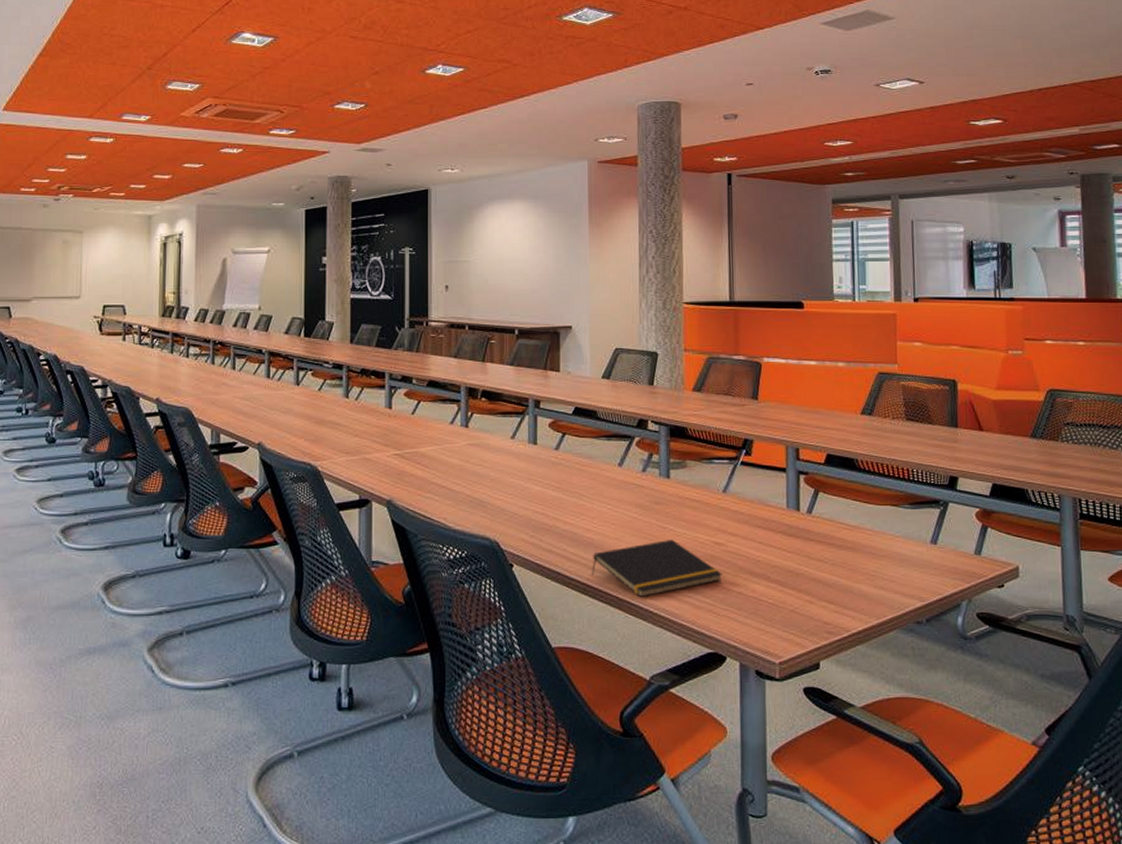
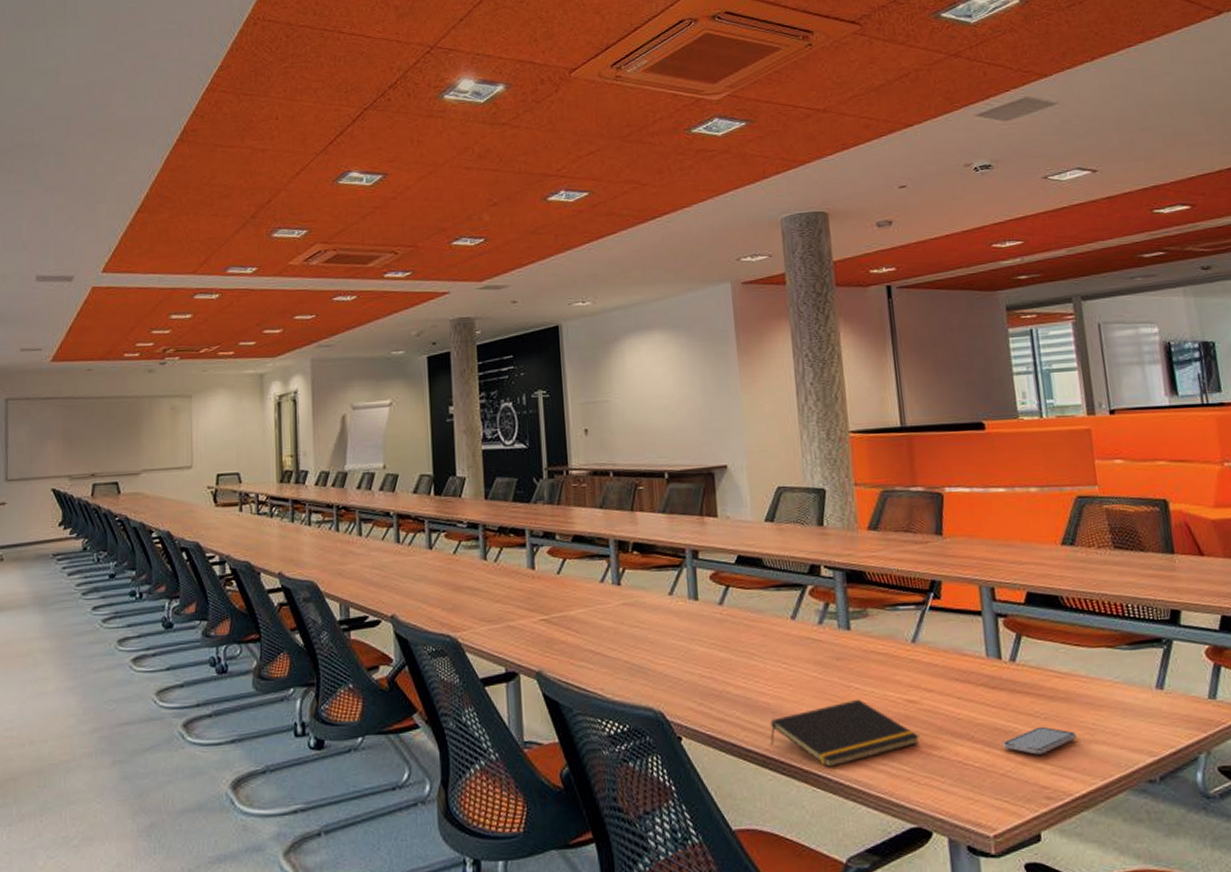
smartphone: none [794,571,858,595] -> present [1002,726,1076,755]

